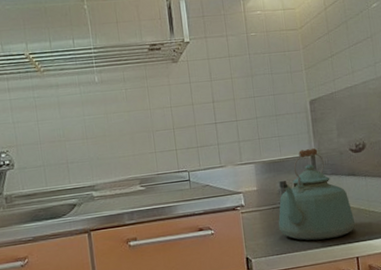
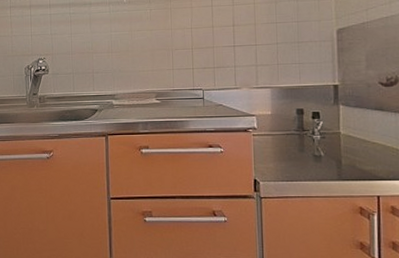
kettle: present [278,147,356,241] -> none [291,77,379,173]

